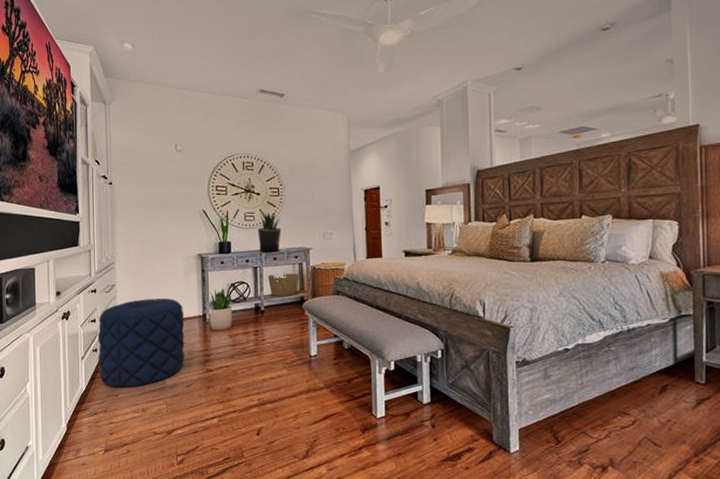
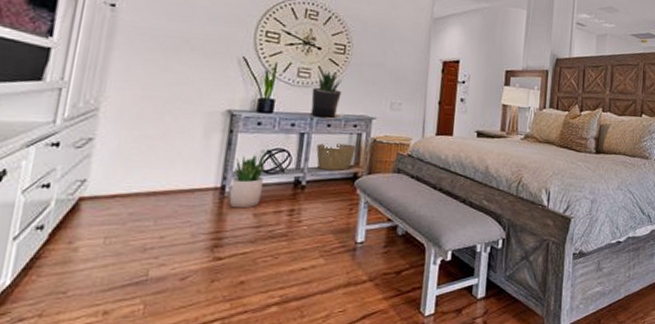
pouf: present [97,299,185,388] -> none [39,160,194,281]

